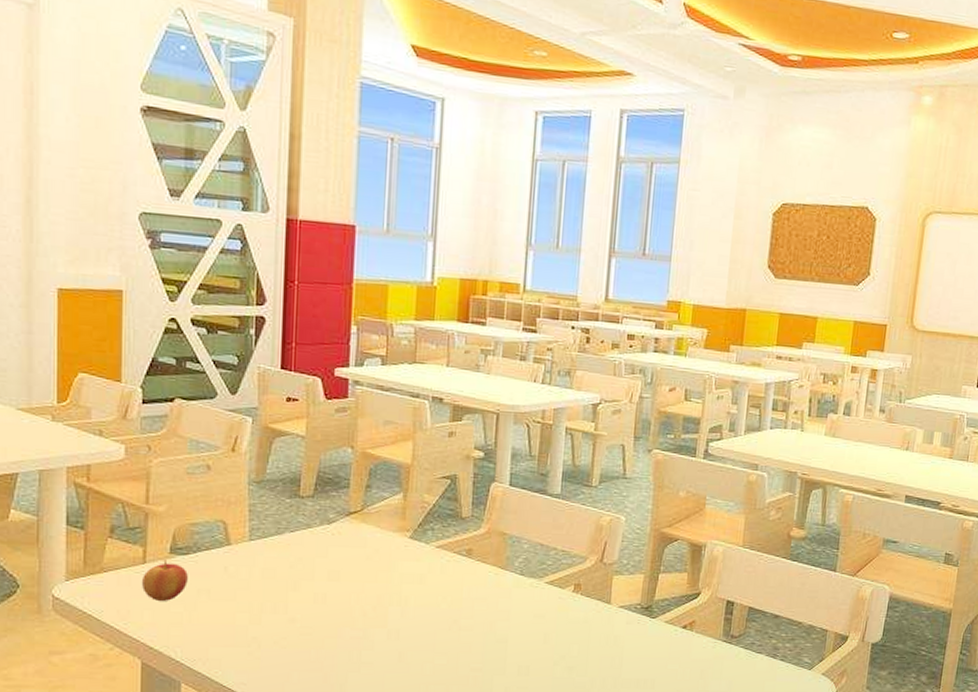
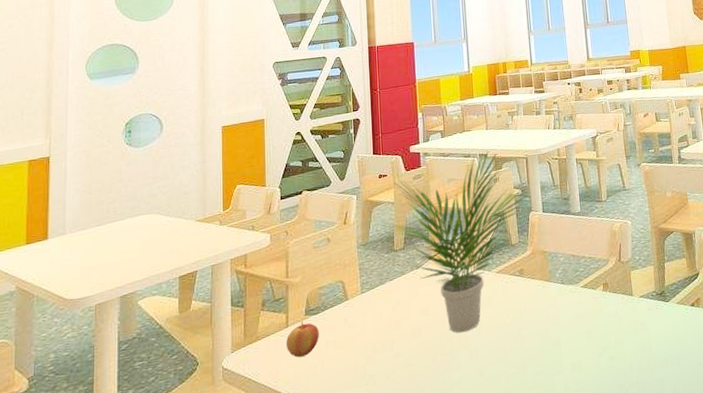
potted plant: none [287,394,493,608] -> present [383,150,528,333]

